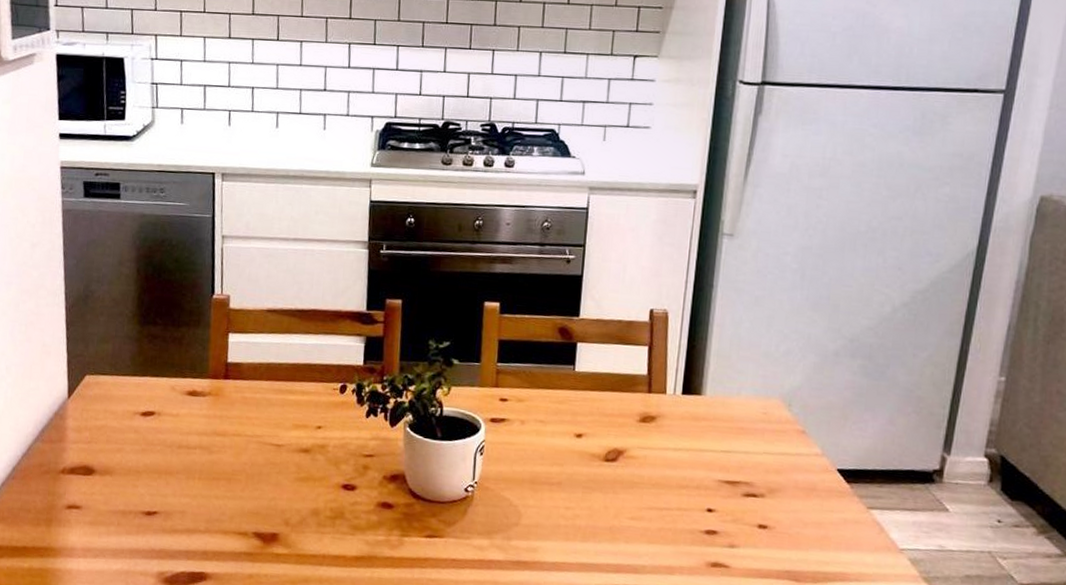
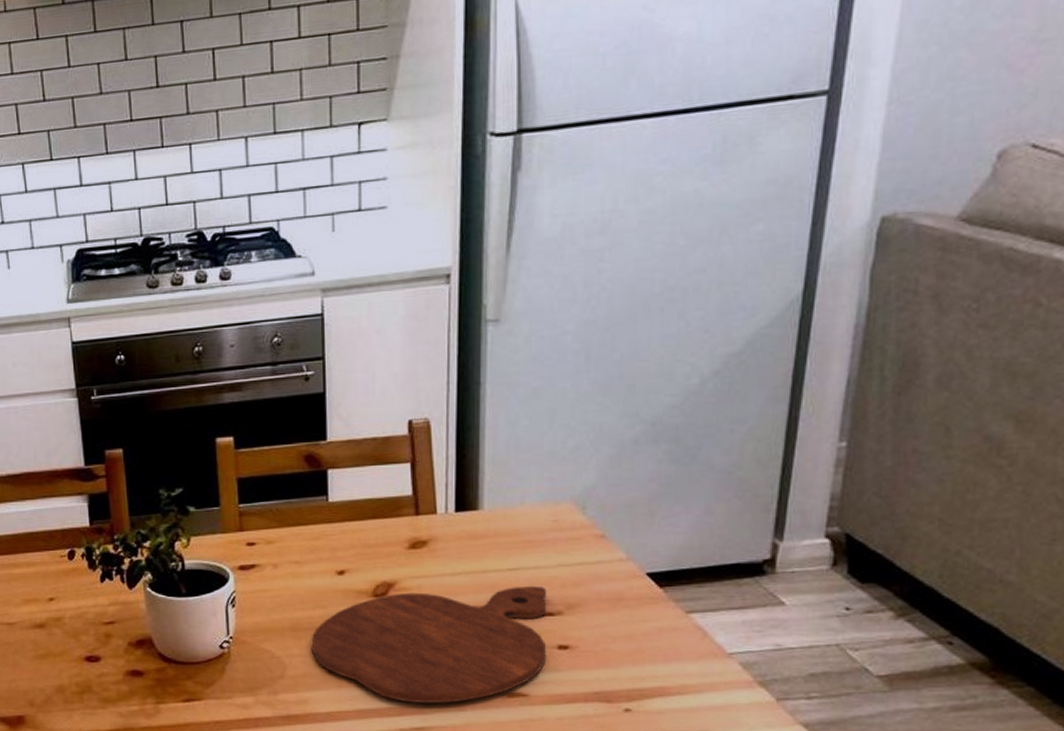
cutting board: none [546,460,753,566] -> present [312,585,547,703]

